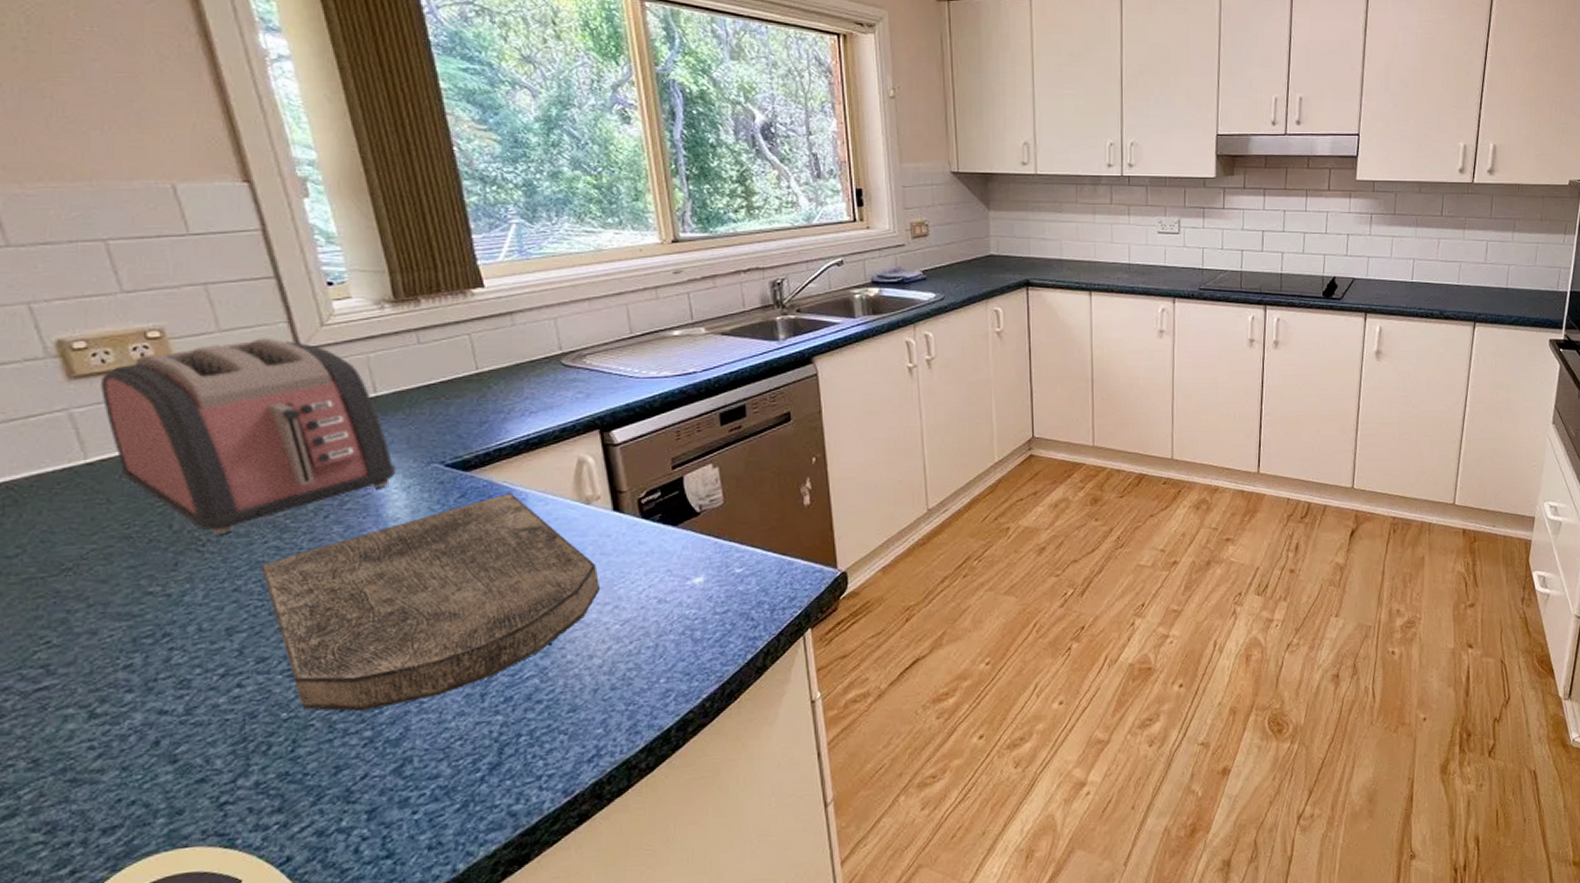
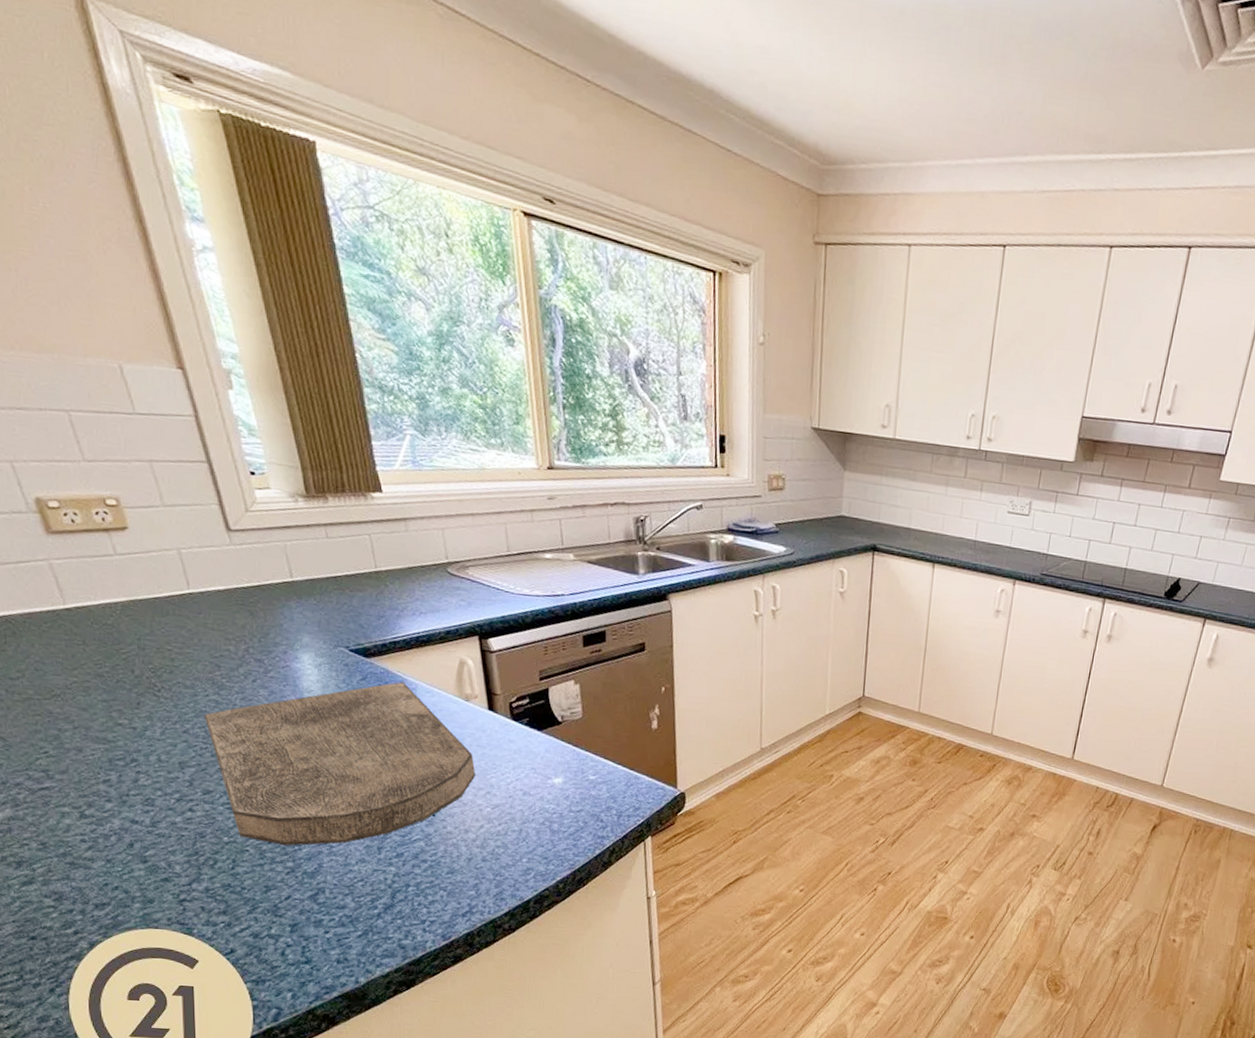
toaster: present [101,337,395,534] -> none [72,516,309,683]

